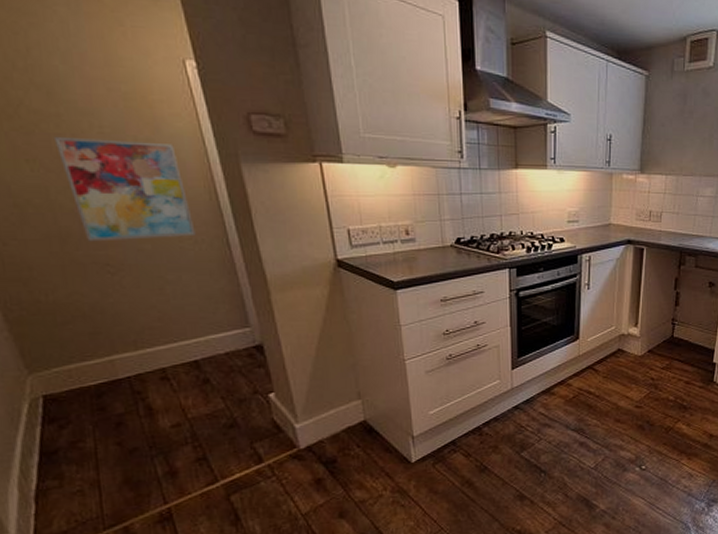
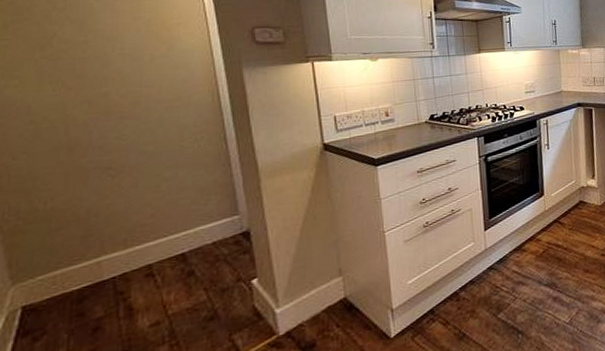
wall art: present [53,136,196,242] -> none [78,57,196,149]

